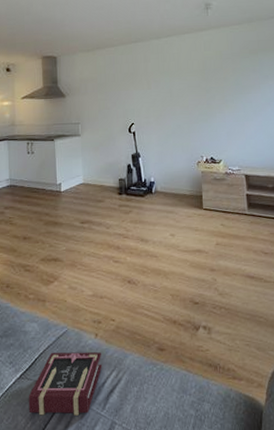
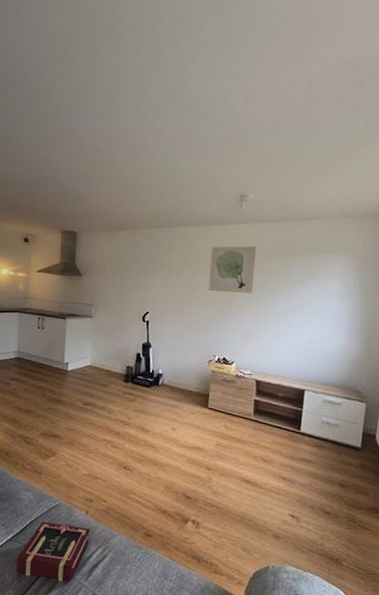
wall art: none [185,48,229,96] -> present [208,245,256,294]

